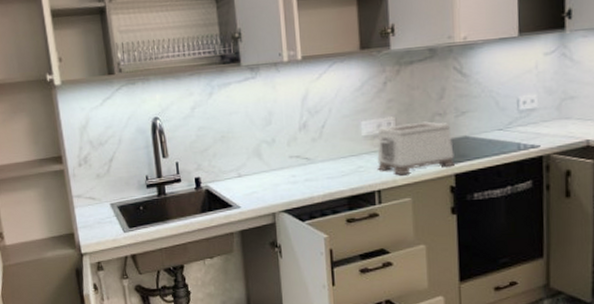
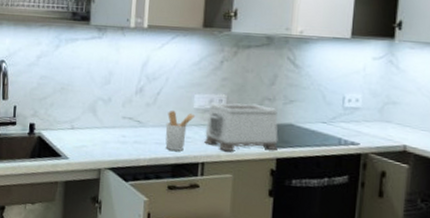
utensil holder: none [335,142,365,183] -> present [165,111,196,151]

